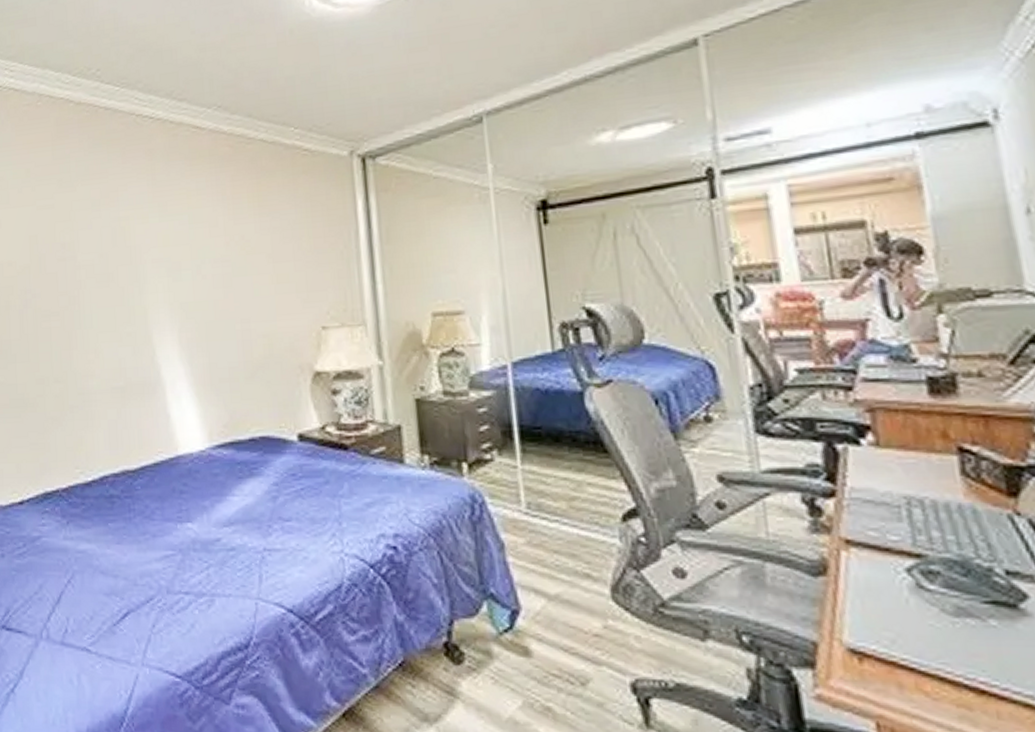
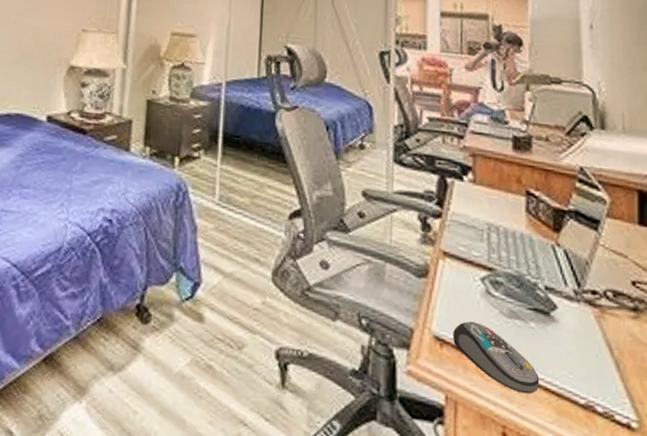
computer mouse: none [875,626,1016,714] -> present [453,321,540,394]

